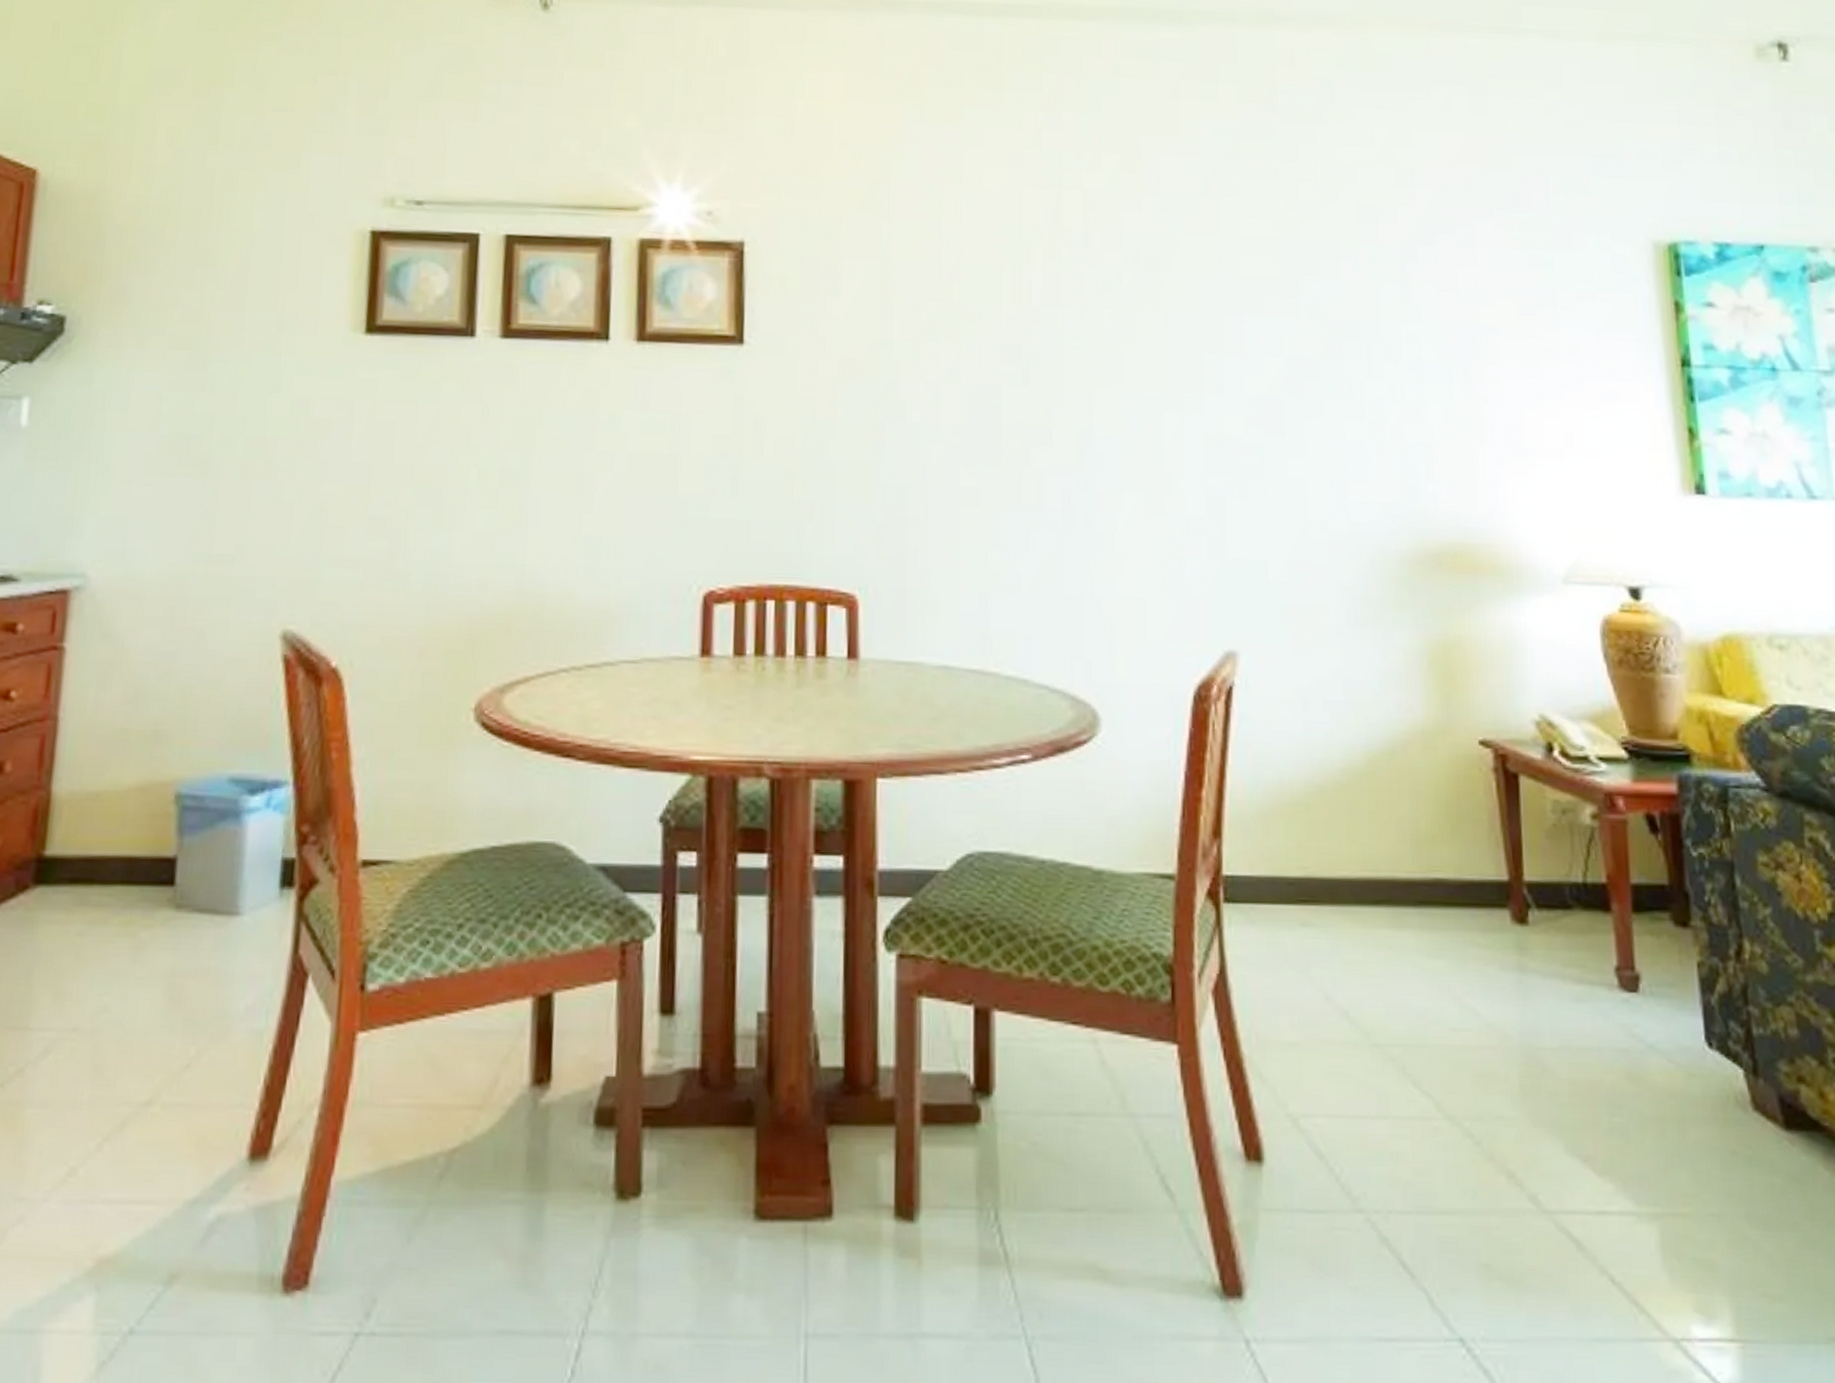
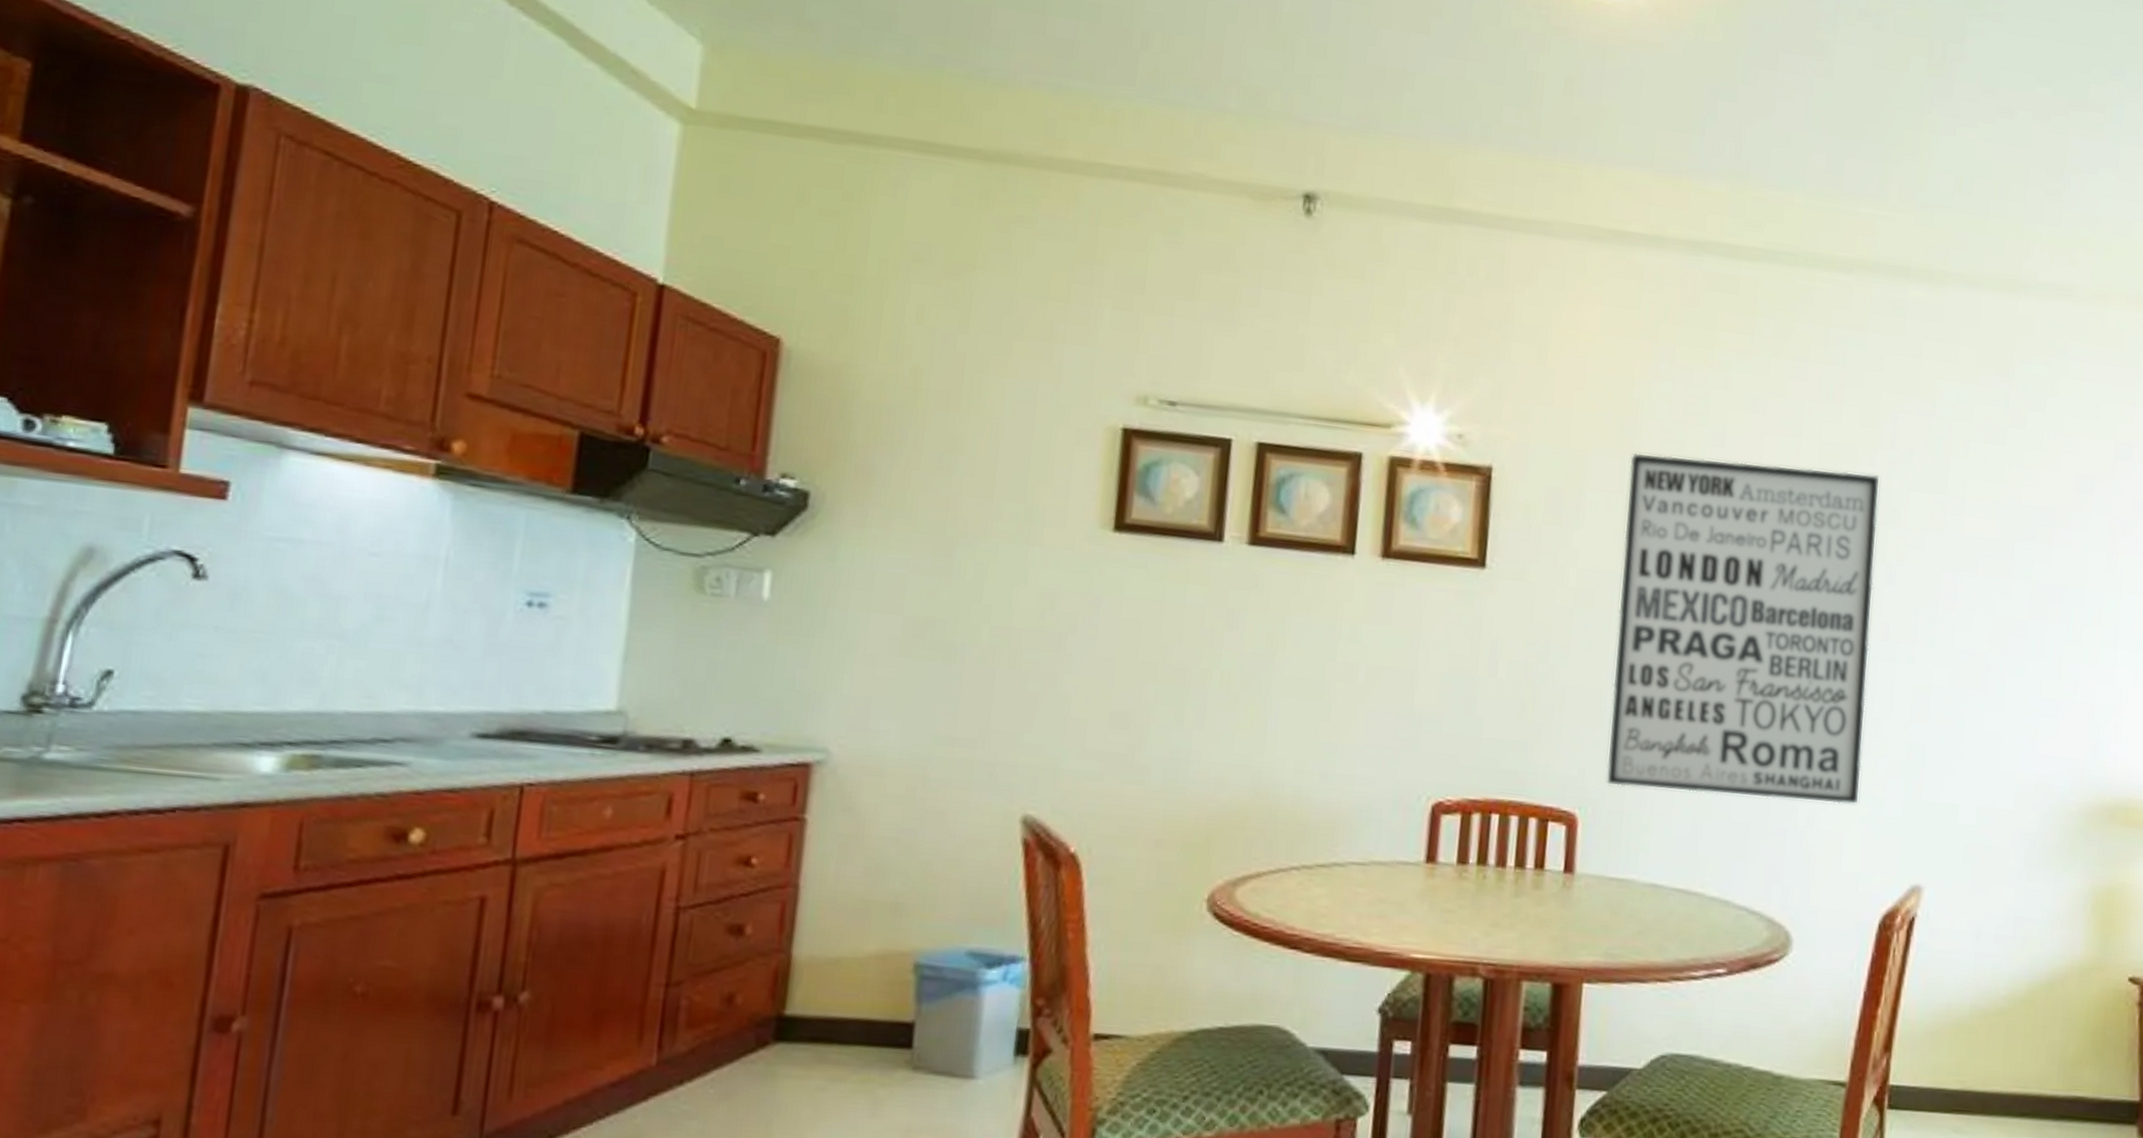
wall art: none [884,216,1159,568] -> present [1606,453,1880,805]

